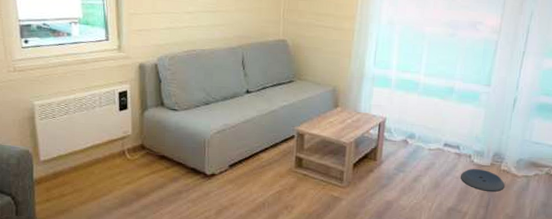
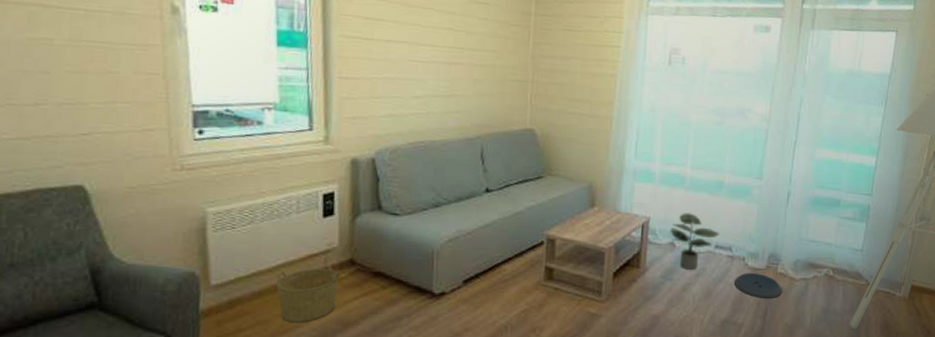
basket: none [87,150,133,192] -> present [276,268,339,323]
potted plant: none [404,114,448,164] -> present [670,212,719,270]

